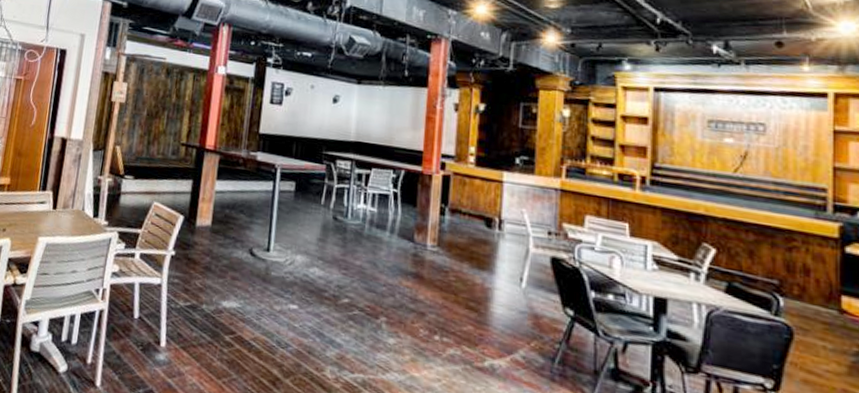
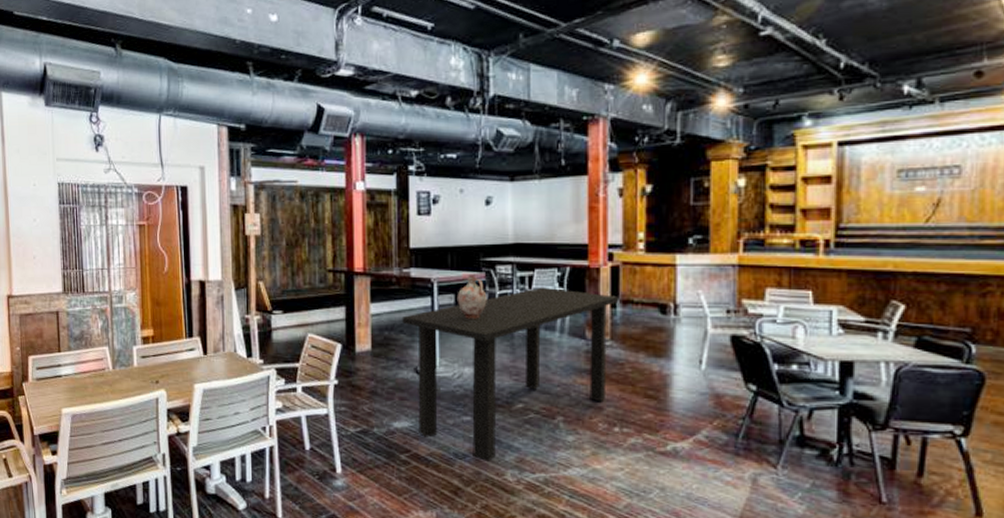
dining table: none [243,186,448,354] -> present [402,287,619,461]
ceramic jug: none [297,165,326,209] -> present [457,275,487,319]

